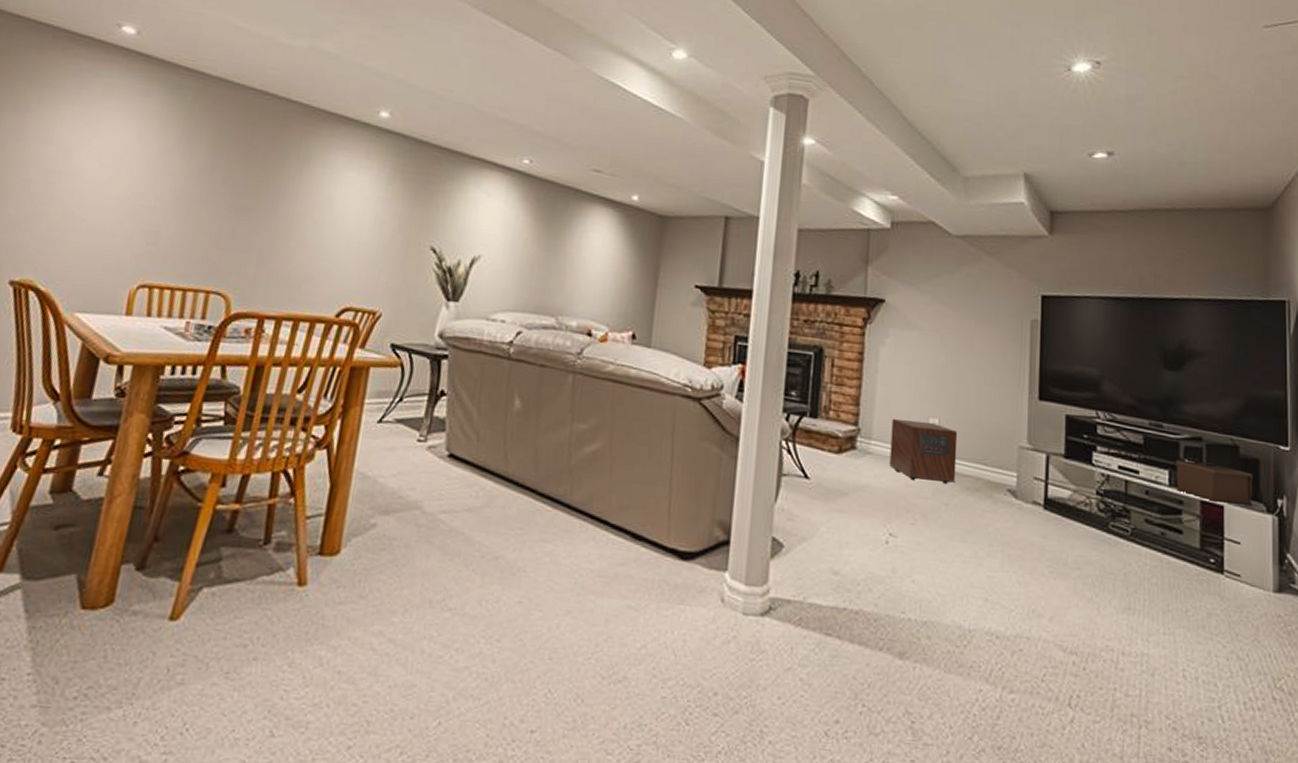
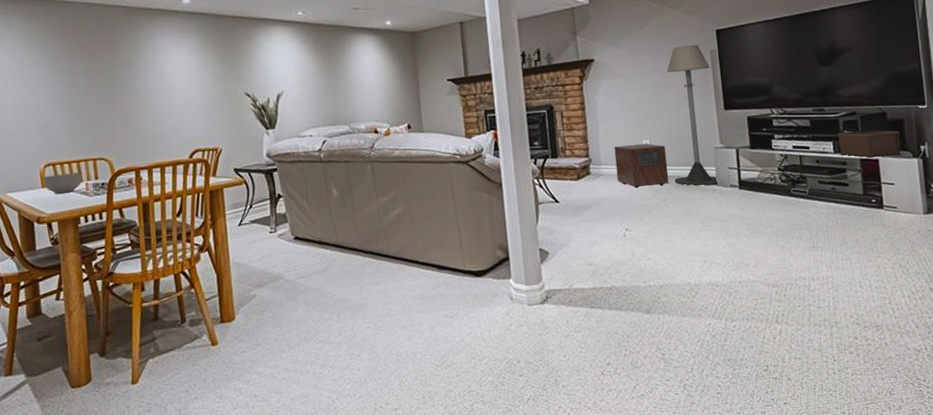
bowl: none [130,300,187,330] -> present [42,172,83,194]
floor lamp: none [963,306,1028,499] -> present [666,44,718,187]

